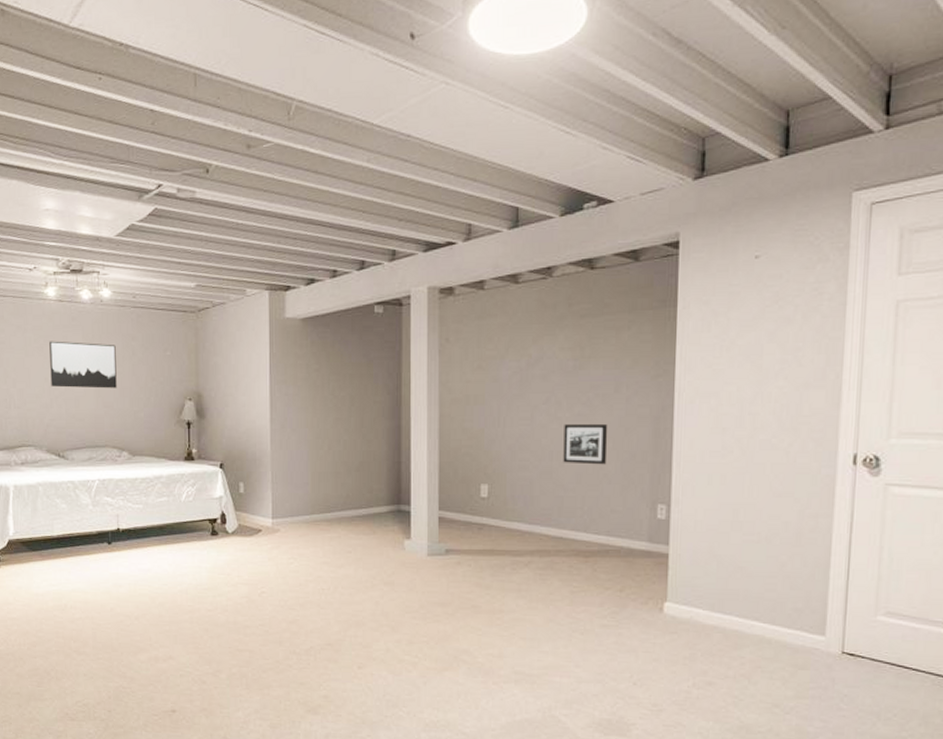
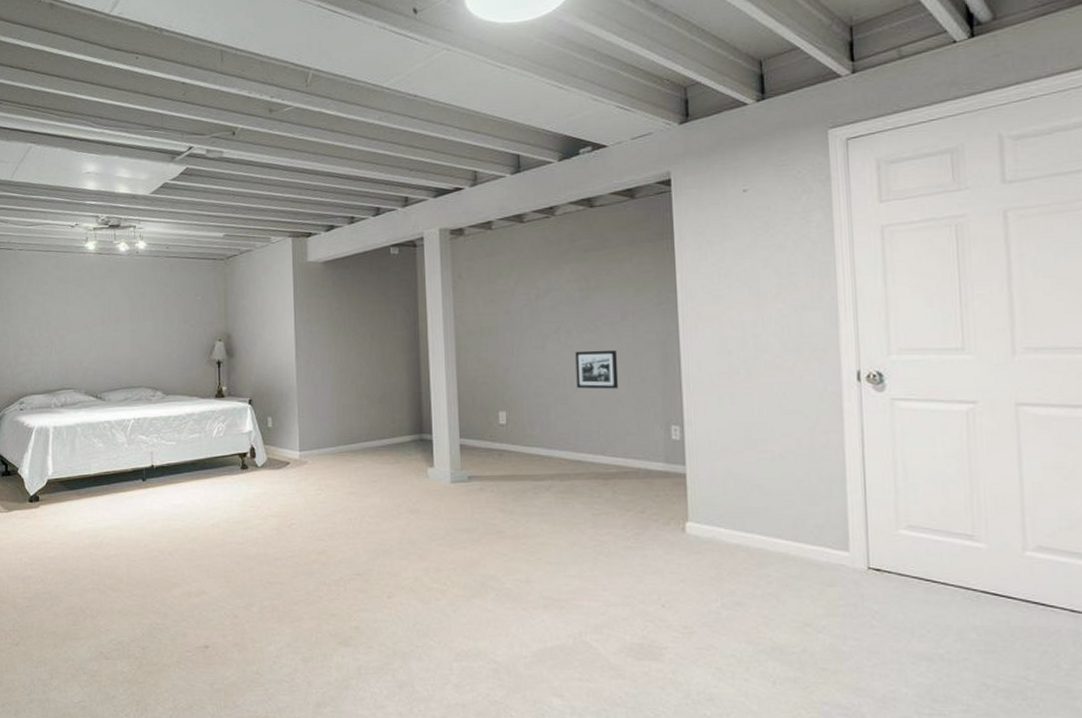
wall art: present [49,341,117,389] -> none [89,290,151,333]

